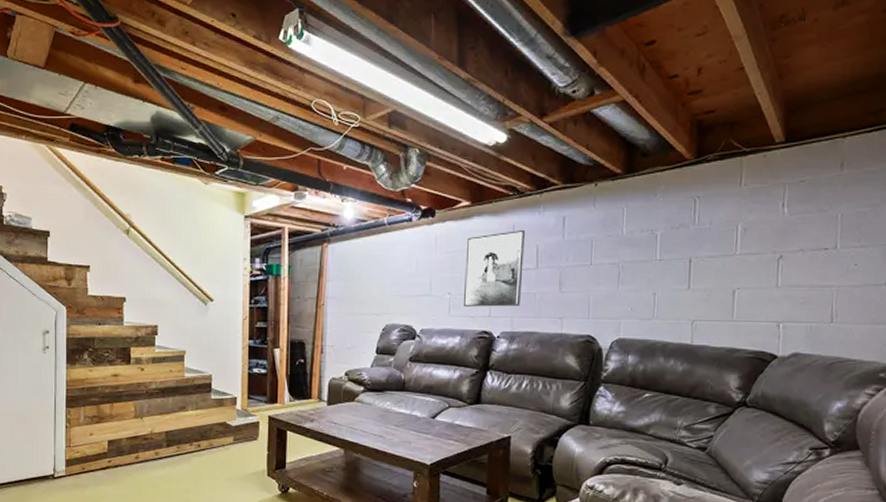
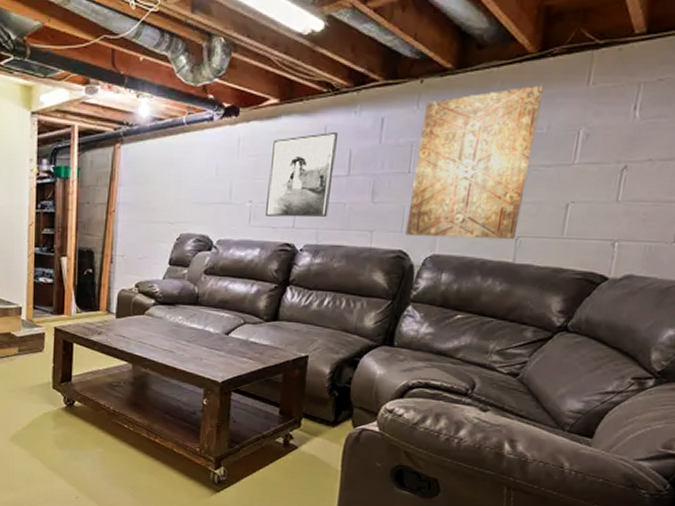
wall art: none [592,186,702,323] -> present [405,84,544,239]

